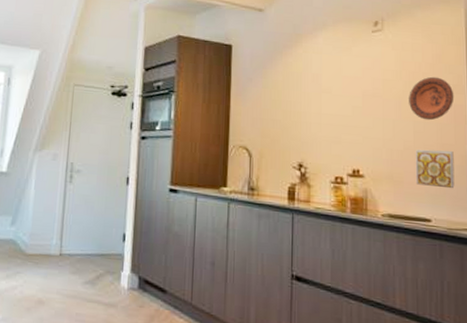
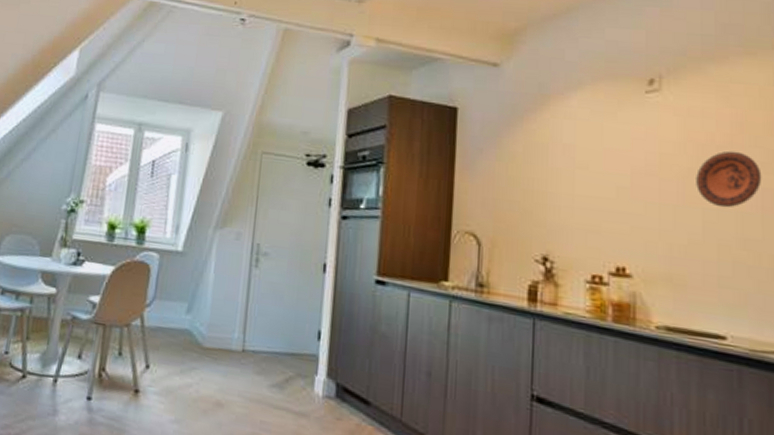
ceramic tile: present [415,149,455,189] -> none [704,244,761,299]

